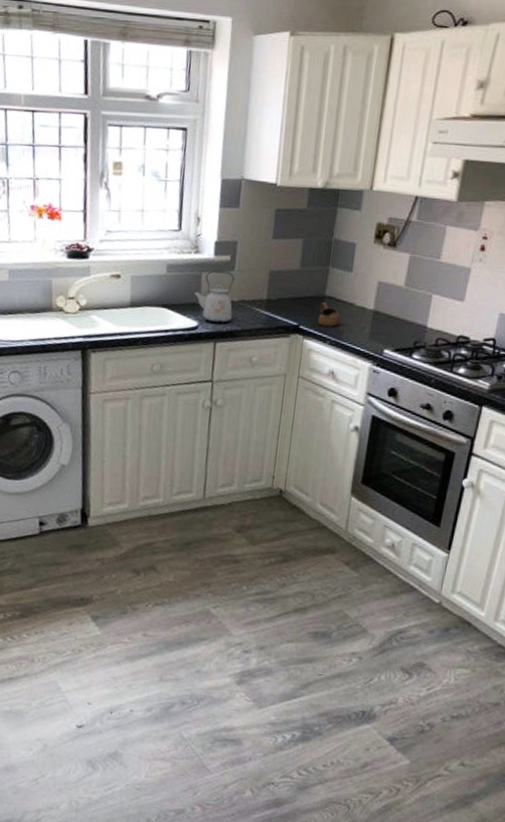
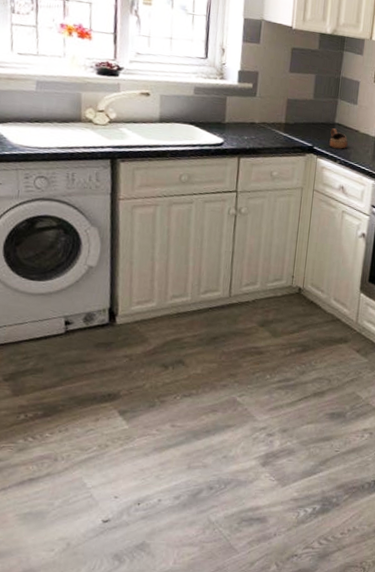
kettle: present [193,270,235,324] -> none [219,95,256,142]

